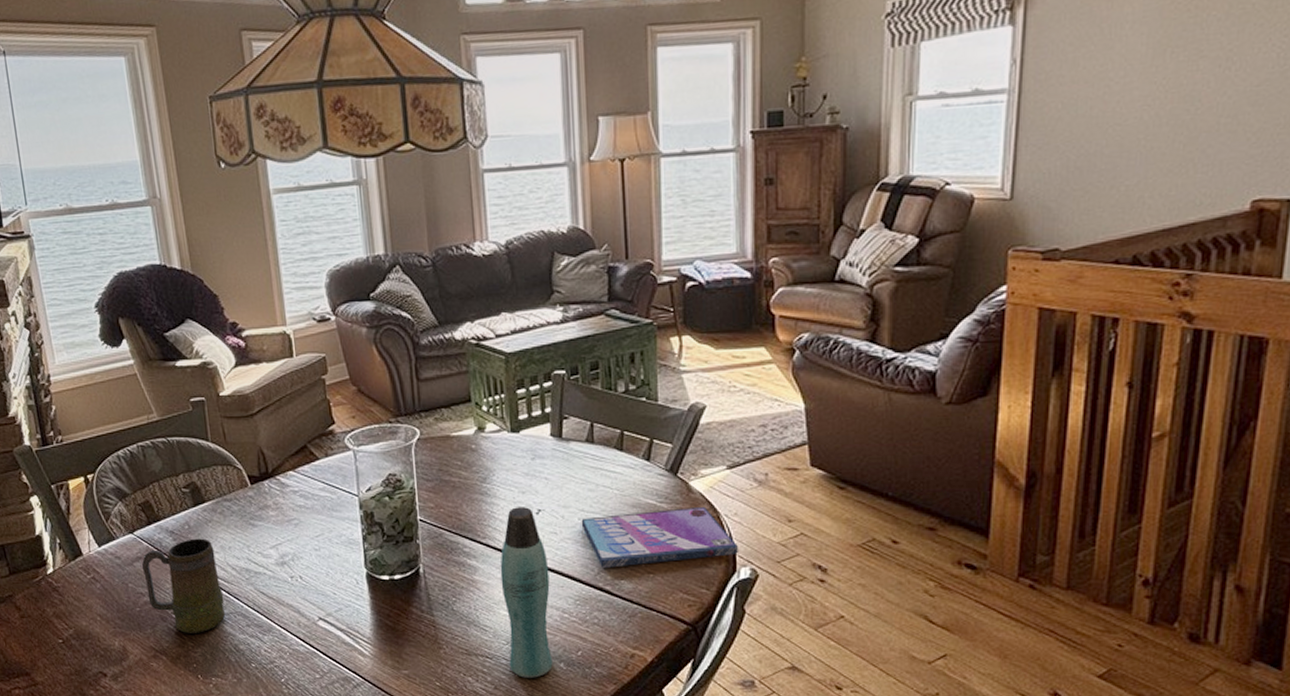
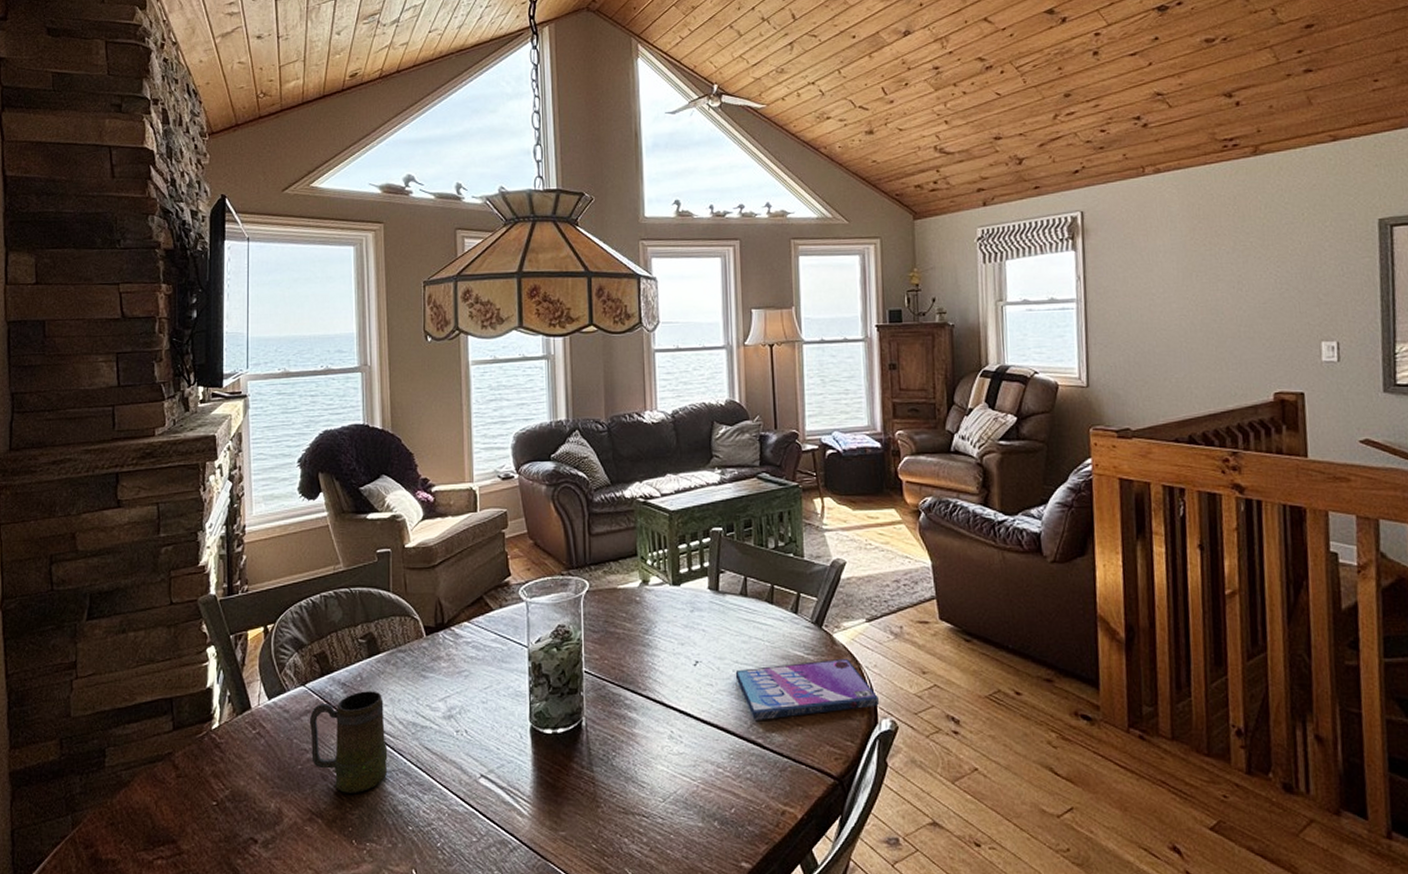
bottle: present [500,507,553,678] -> none [659,658,707,838]

